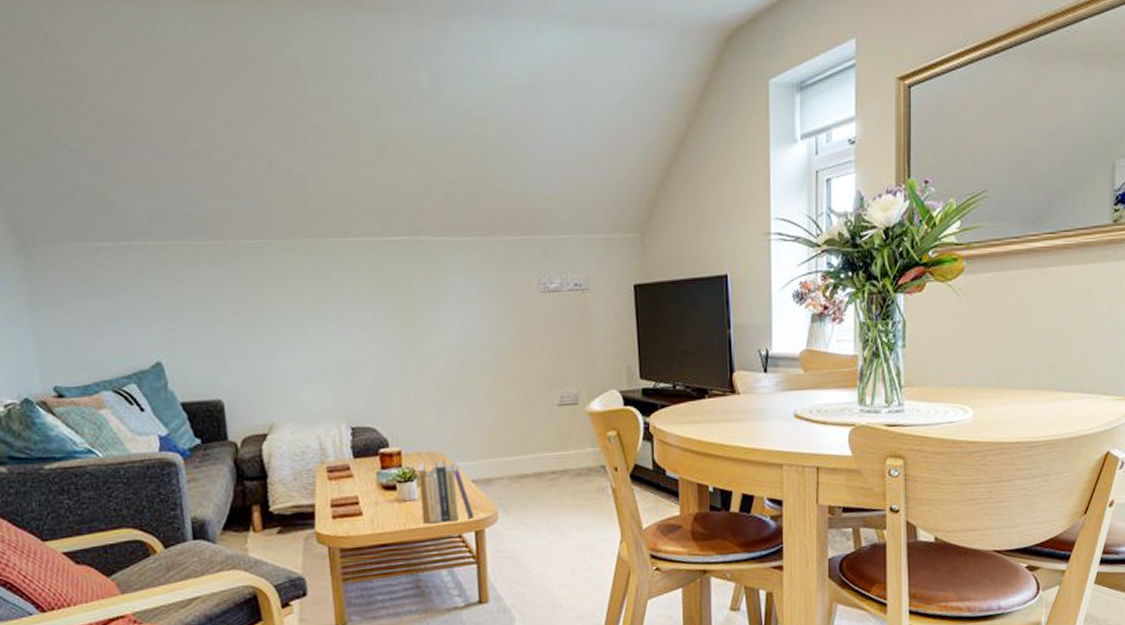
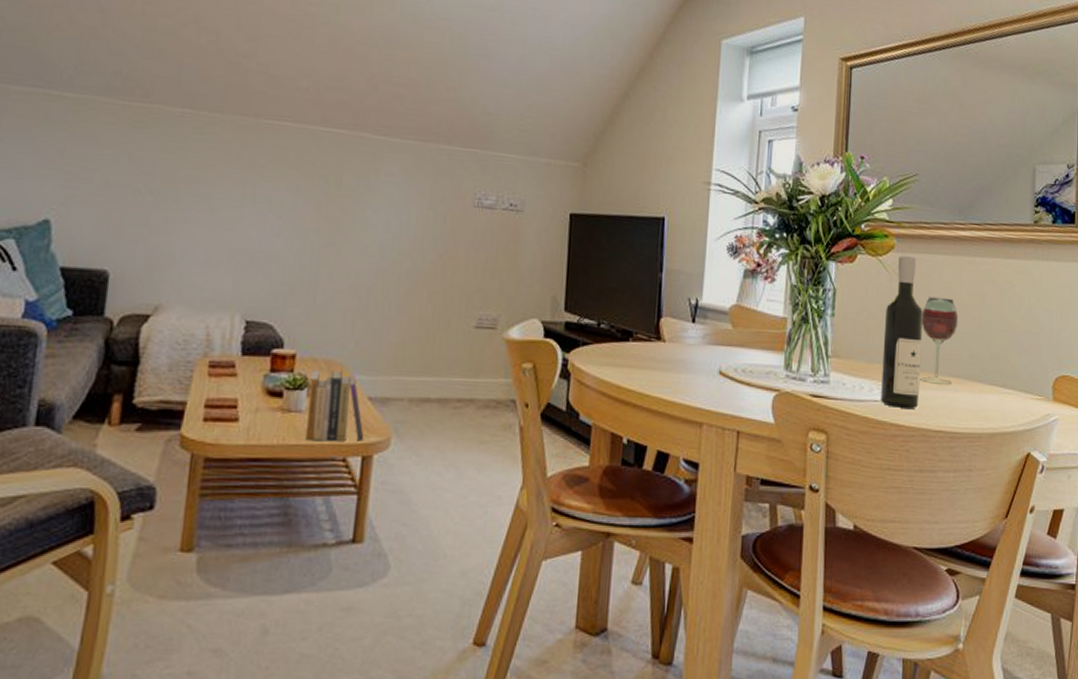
bottle: none [955,275,997,426] -> present [880,255,924,408]
wineglass: none [995,312,1033,400] -> present [920,296,959,386]

